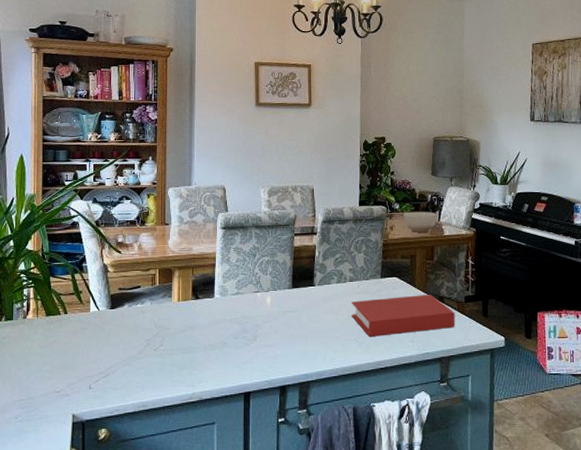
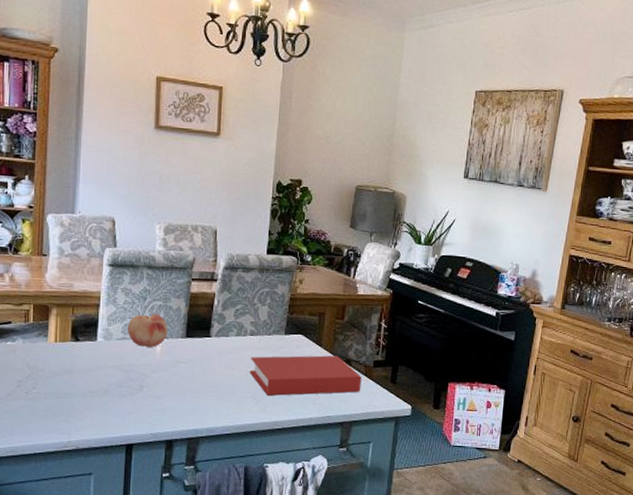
fruit: none [241,268,276,300] -> present [128,313,168,347]
bowl: present [404,211,437,233] -> none [315,265,352,289]

